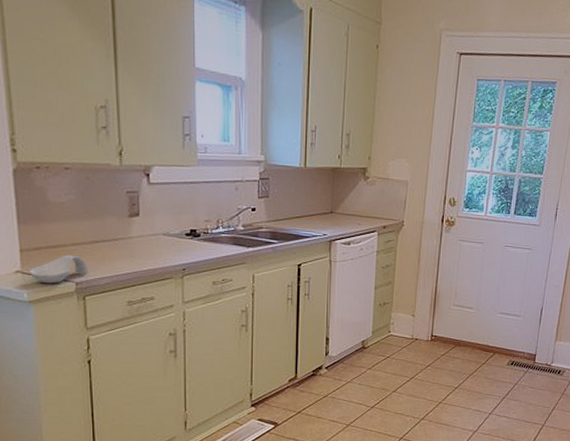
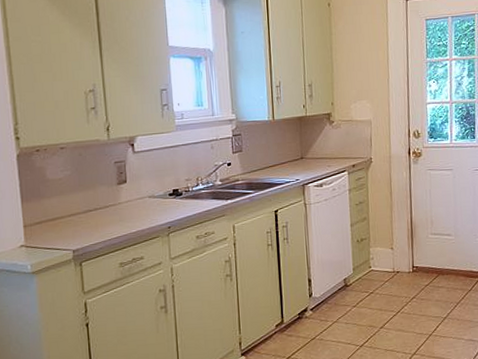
spoon rest: present [28,255,89,284] -> none [31,225,84,255]

